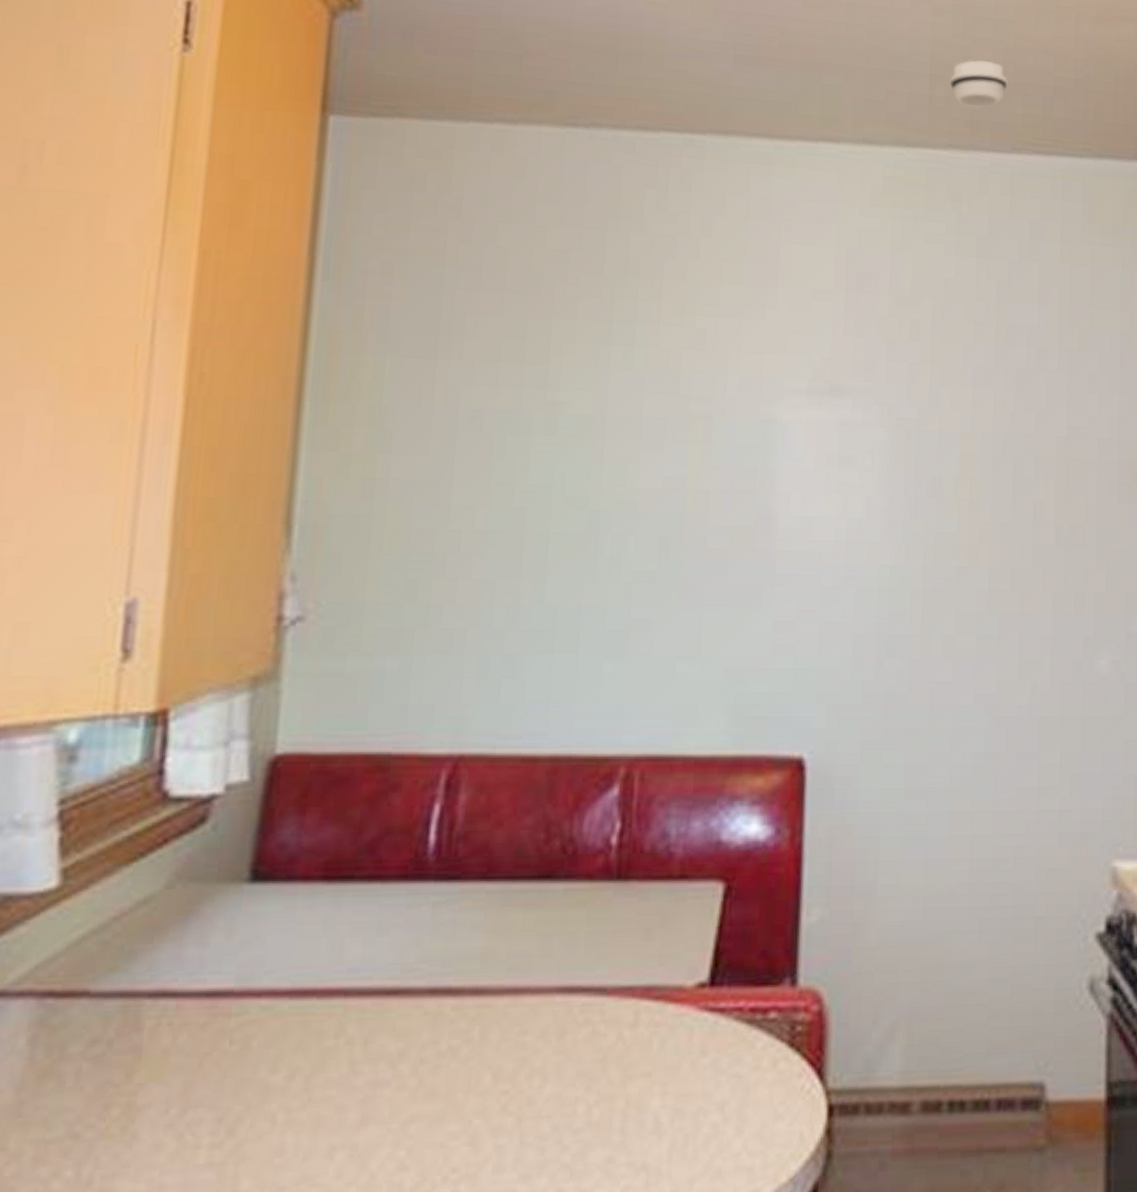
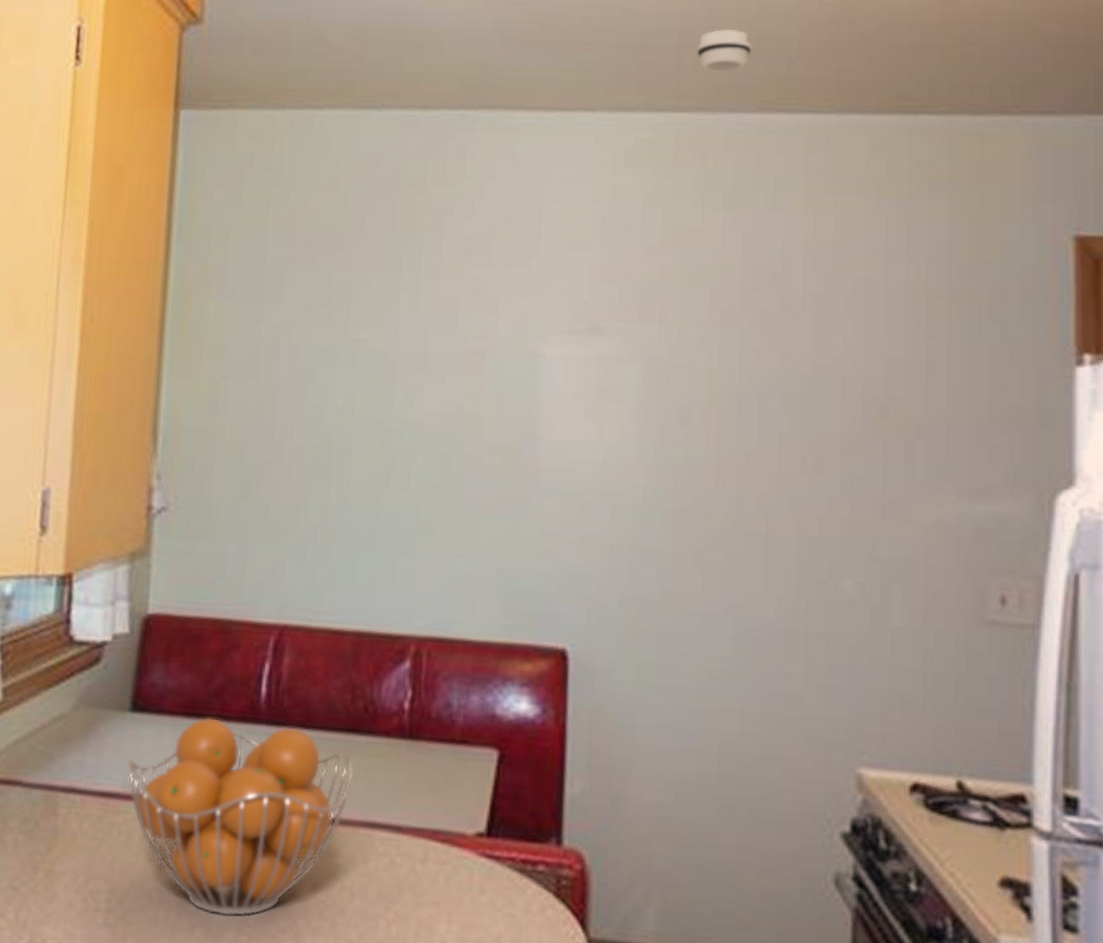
fruit basket: none [243,880,547,1129] -> present [127,718,353,916]

